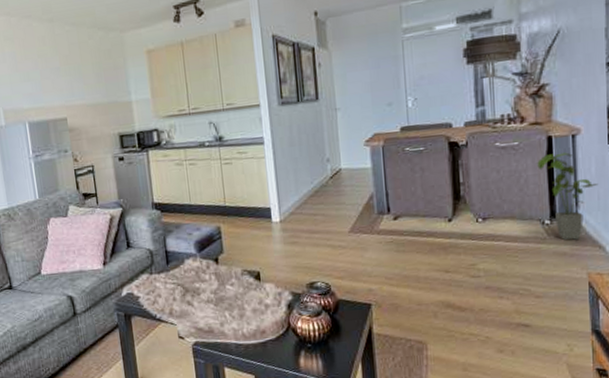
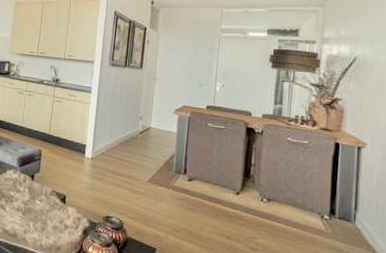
house plant: present [537,152,599,241] -> none [323,158,378,240]

